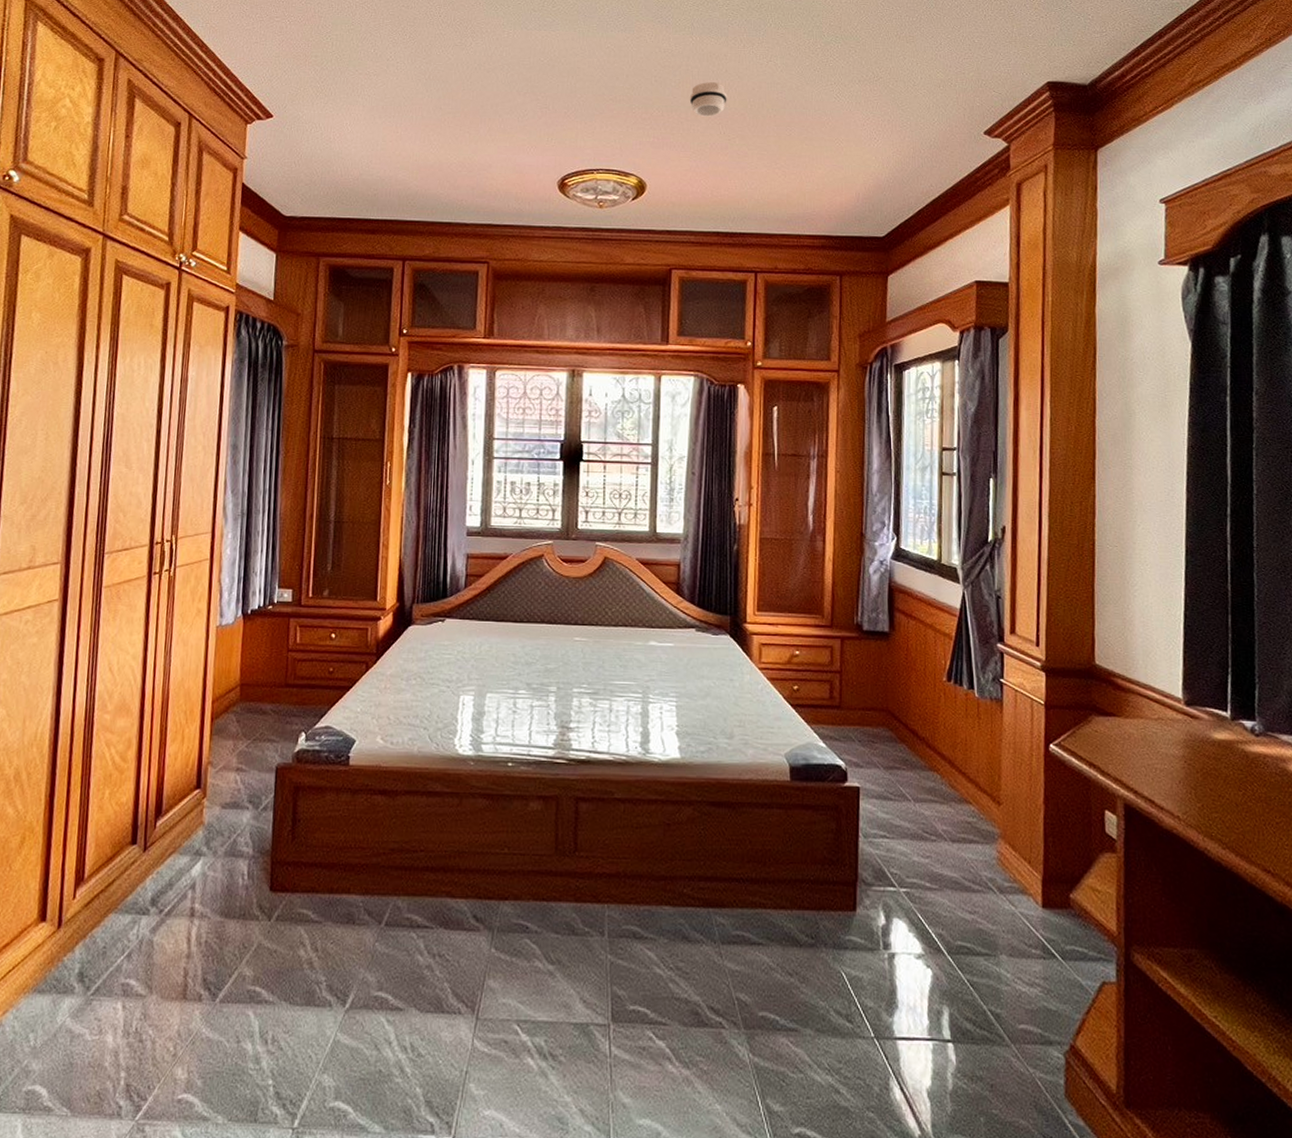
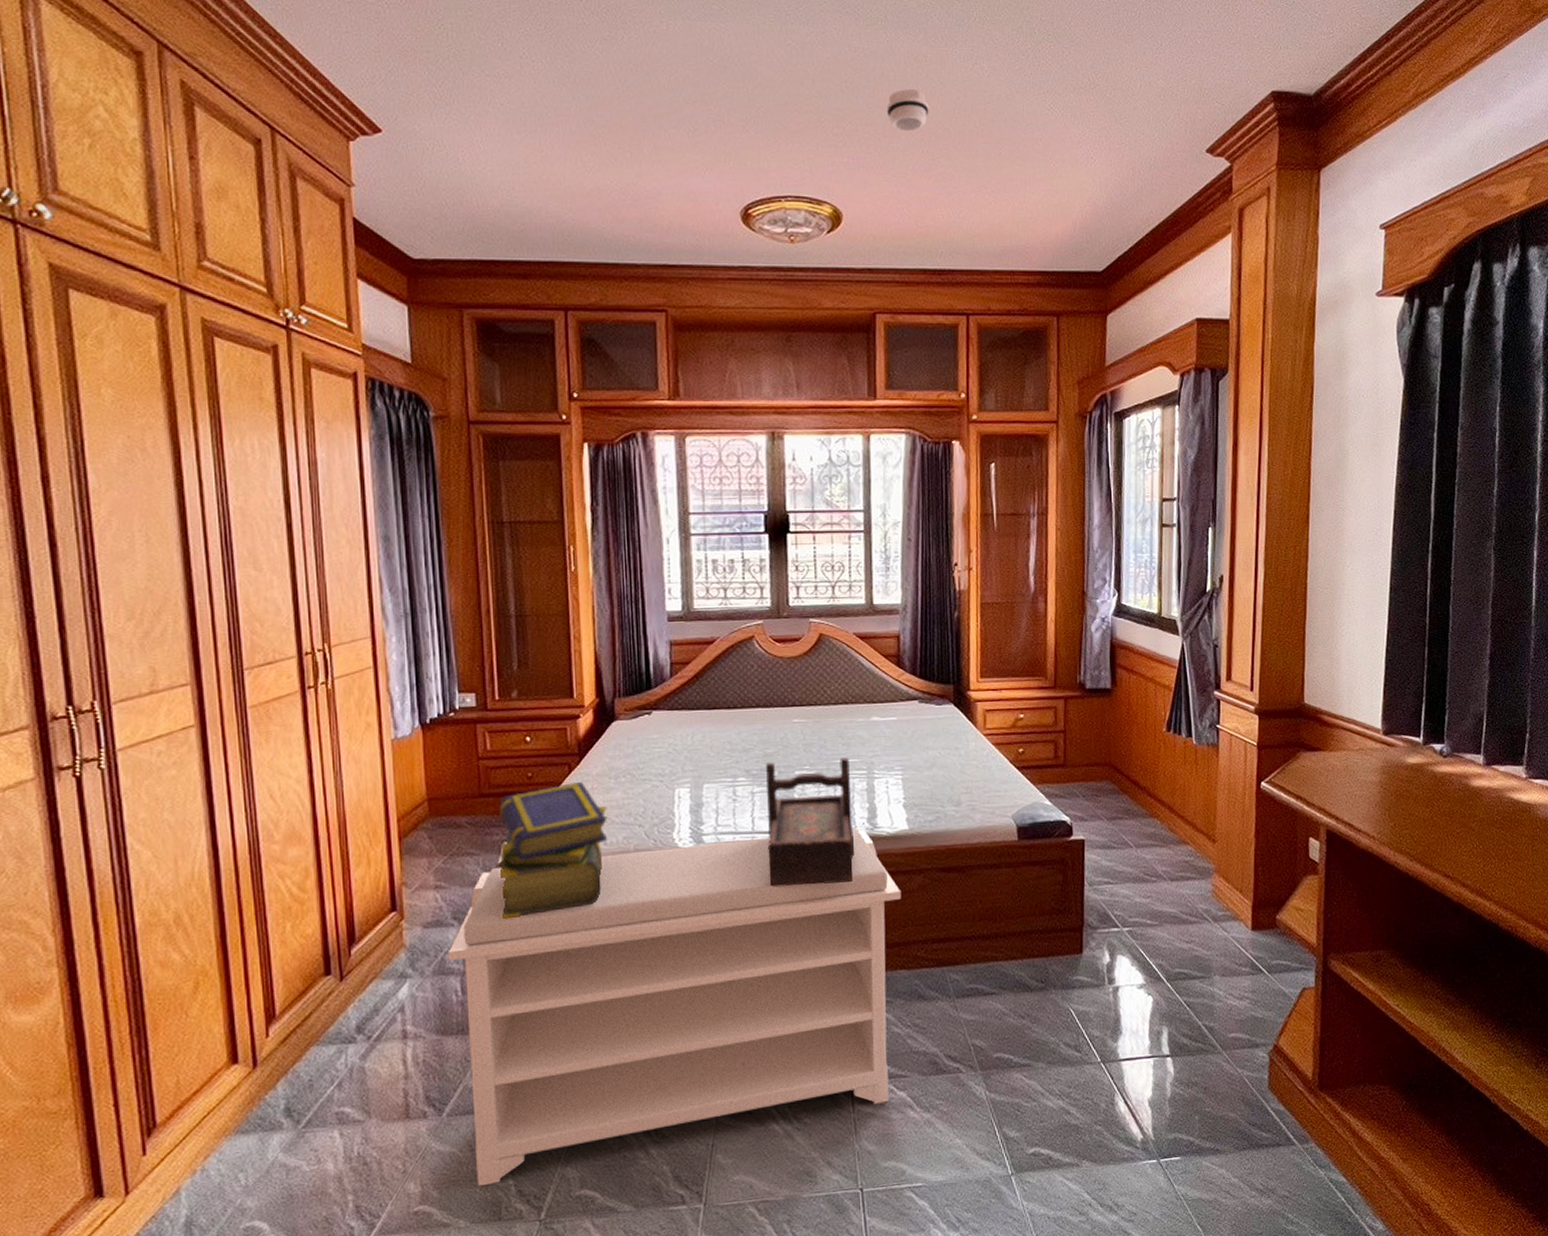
bench: none [239,751,670,1082] -> present [447,828,902,1187]
stack of books: none [292,680,397,808] -> present [499,781,608,920]
decorative box: none [541,677,627,806] -> present [765,757,855,886]

